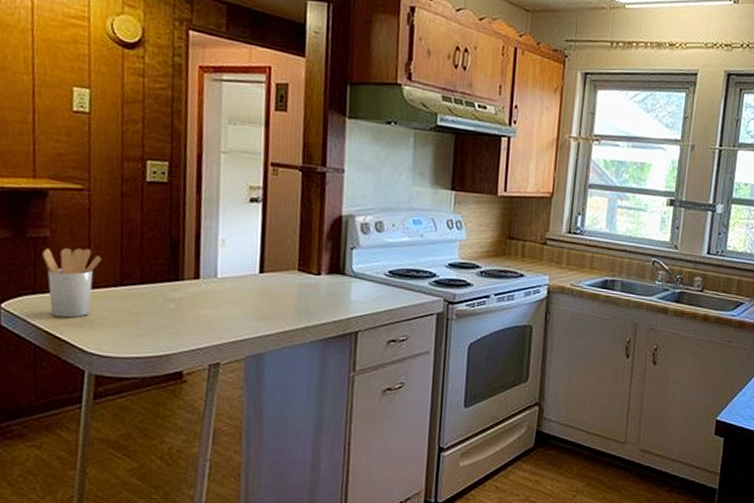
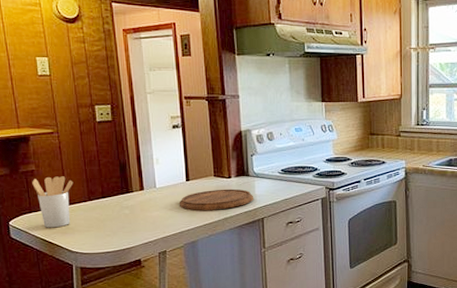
cutting board: none [245,288,349,316] -> present [179,189,254,211]

